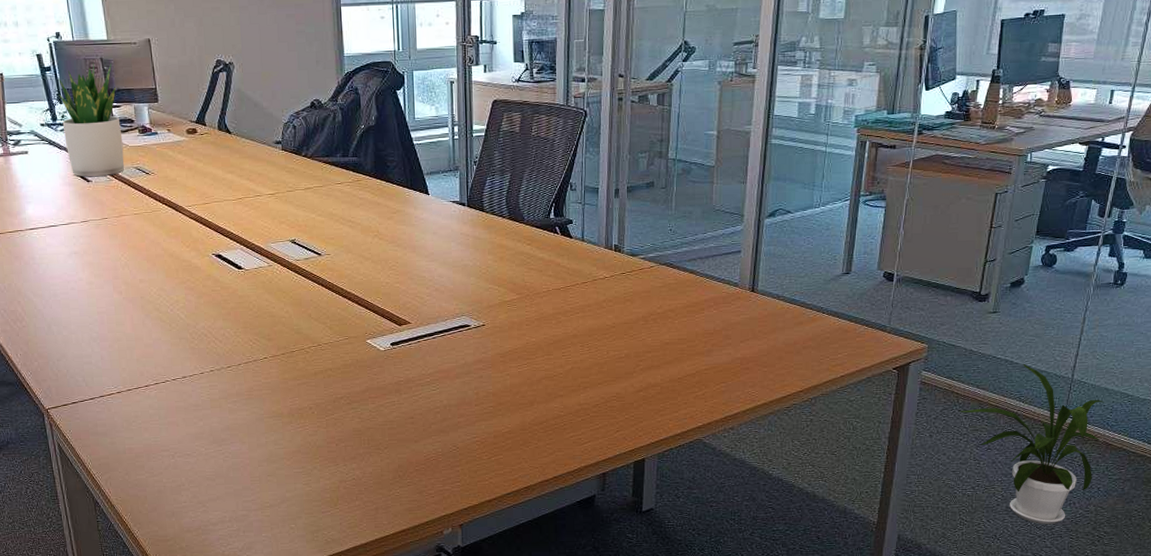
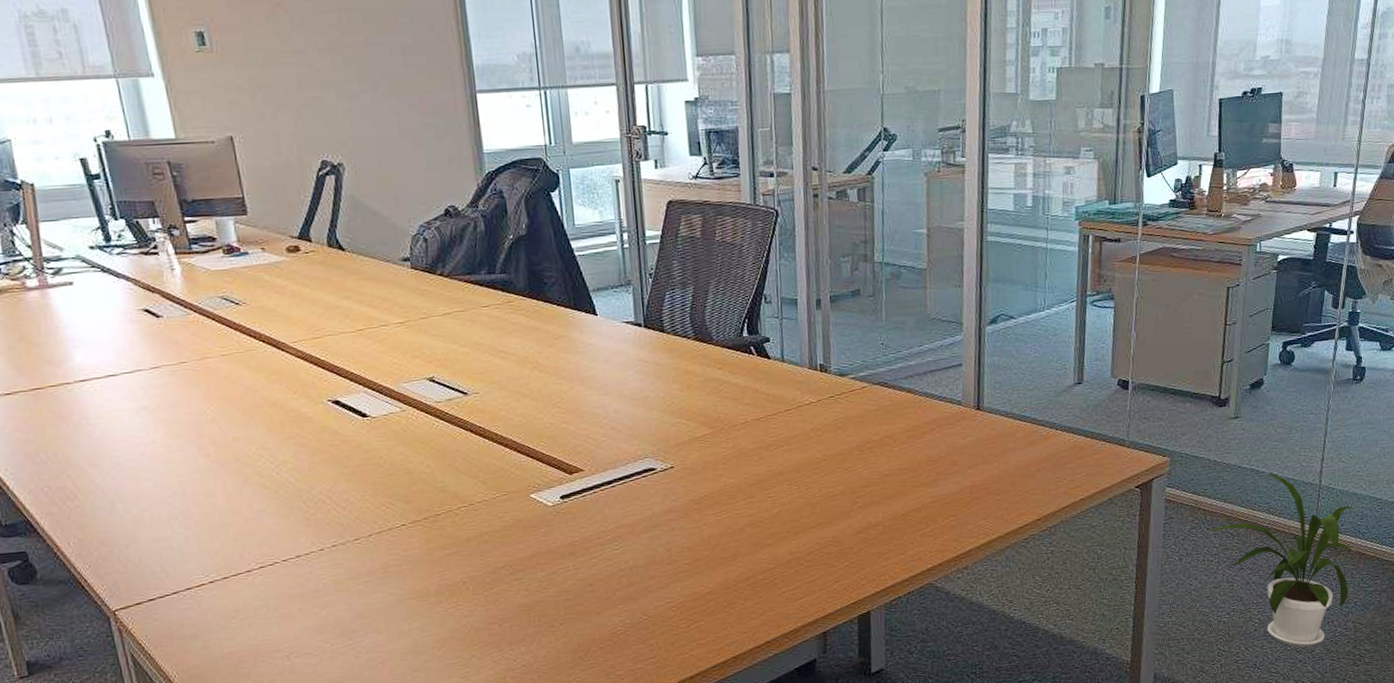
planter: present [58,63,125,178] -> none [111,168,207,312]

